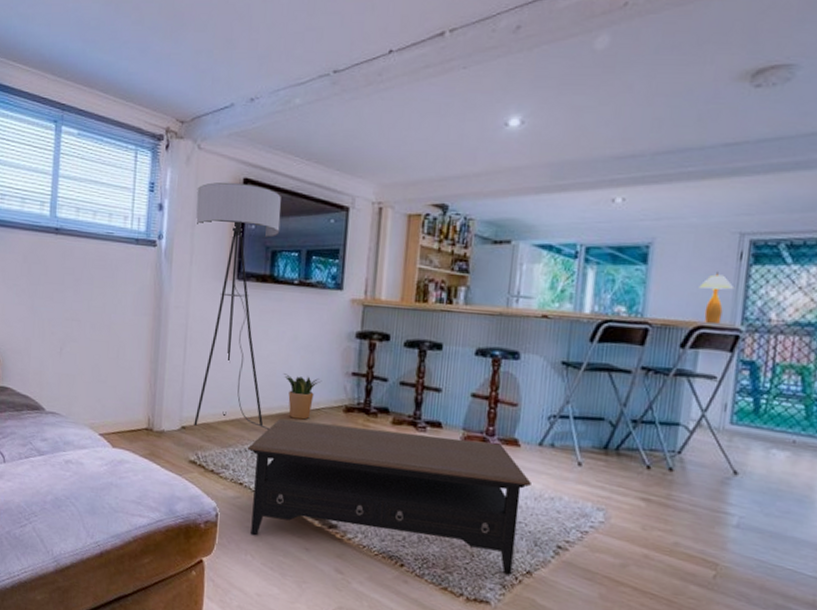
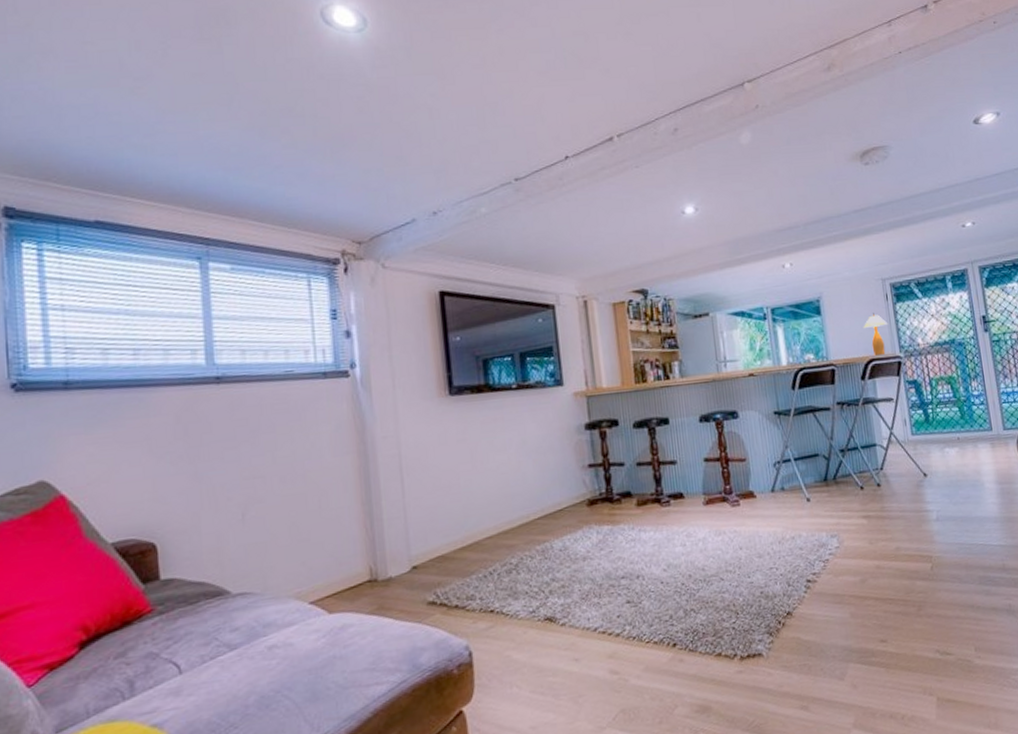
floor lamp: present [194,182,281,430] -> none [388,296,514,562]
coffee table: present [248,418,531,575] -> none [493,499,775,664]
potted plant: present [283,373,322,420] -> none [517,478,560,526]

